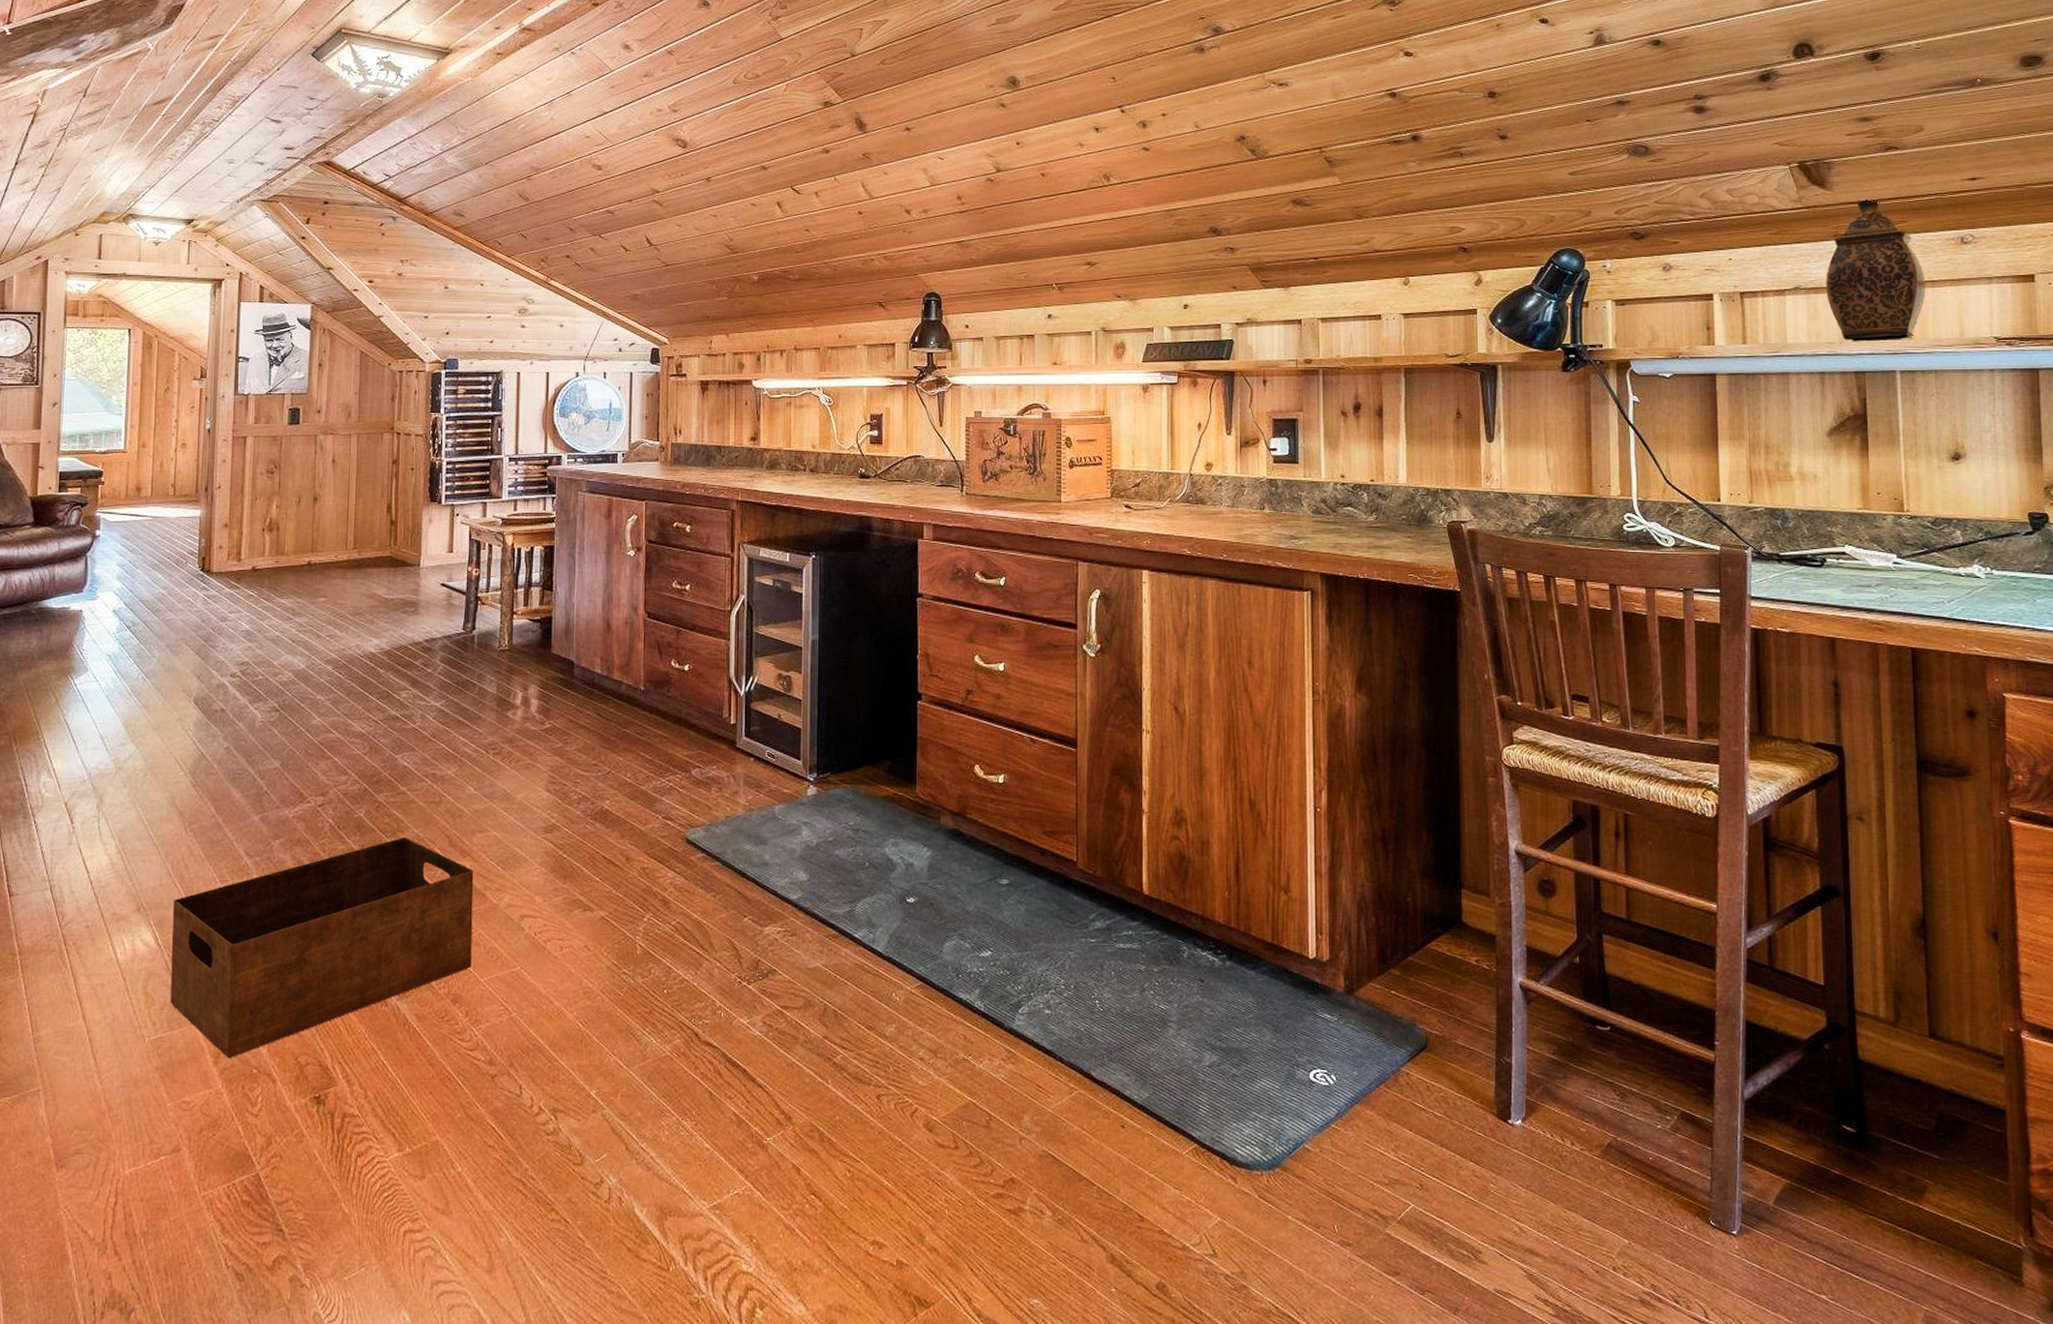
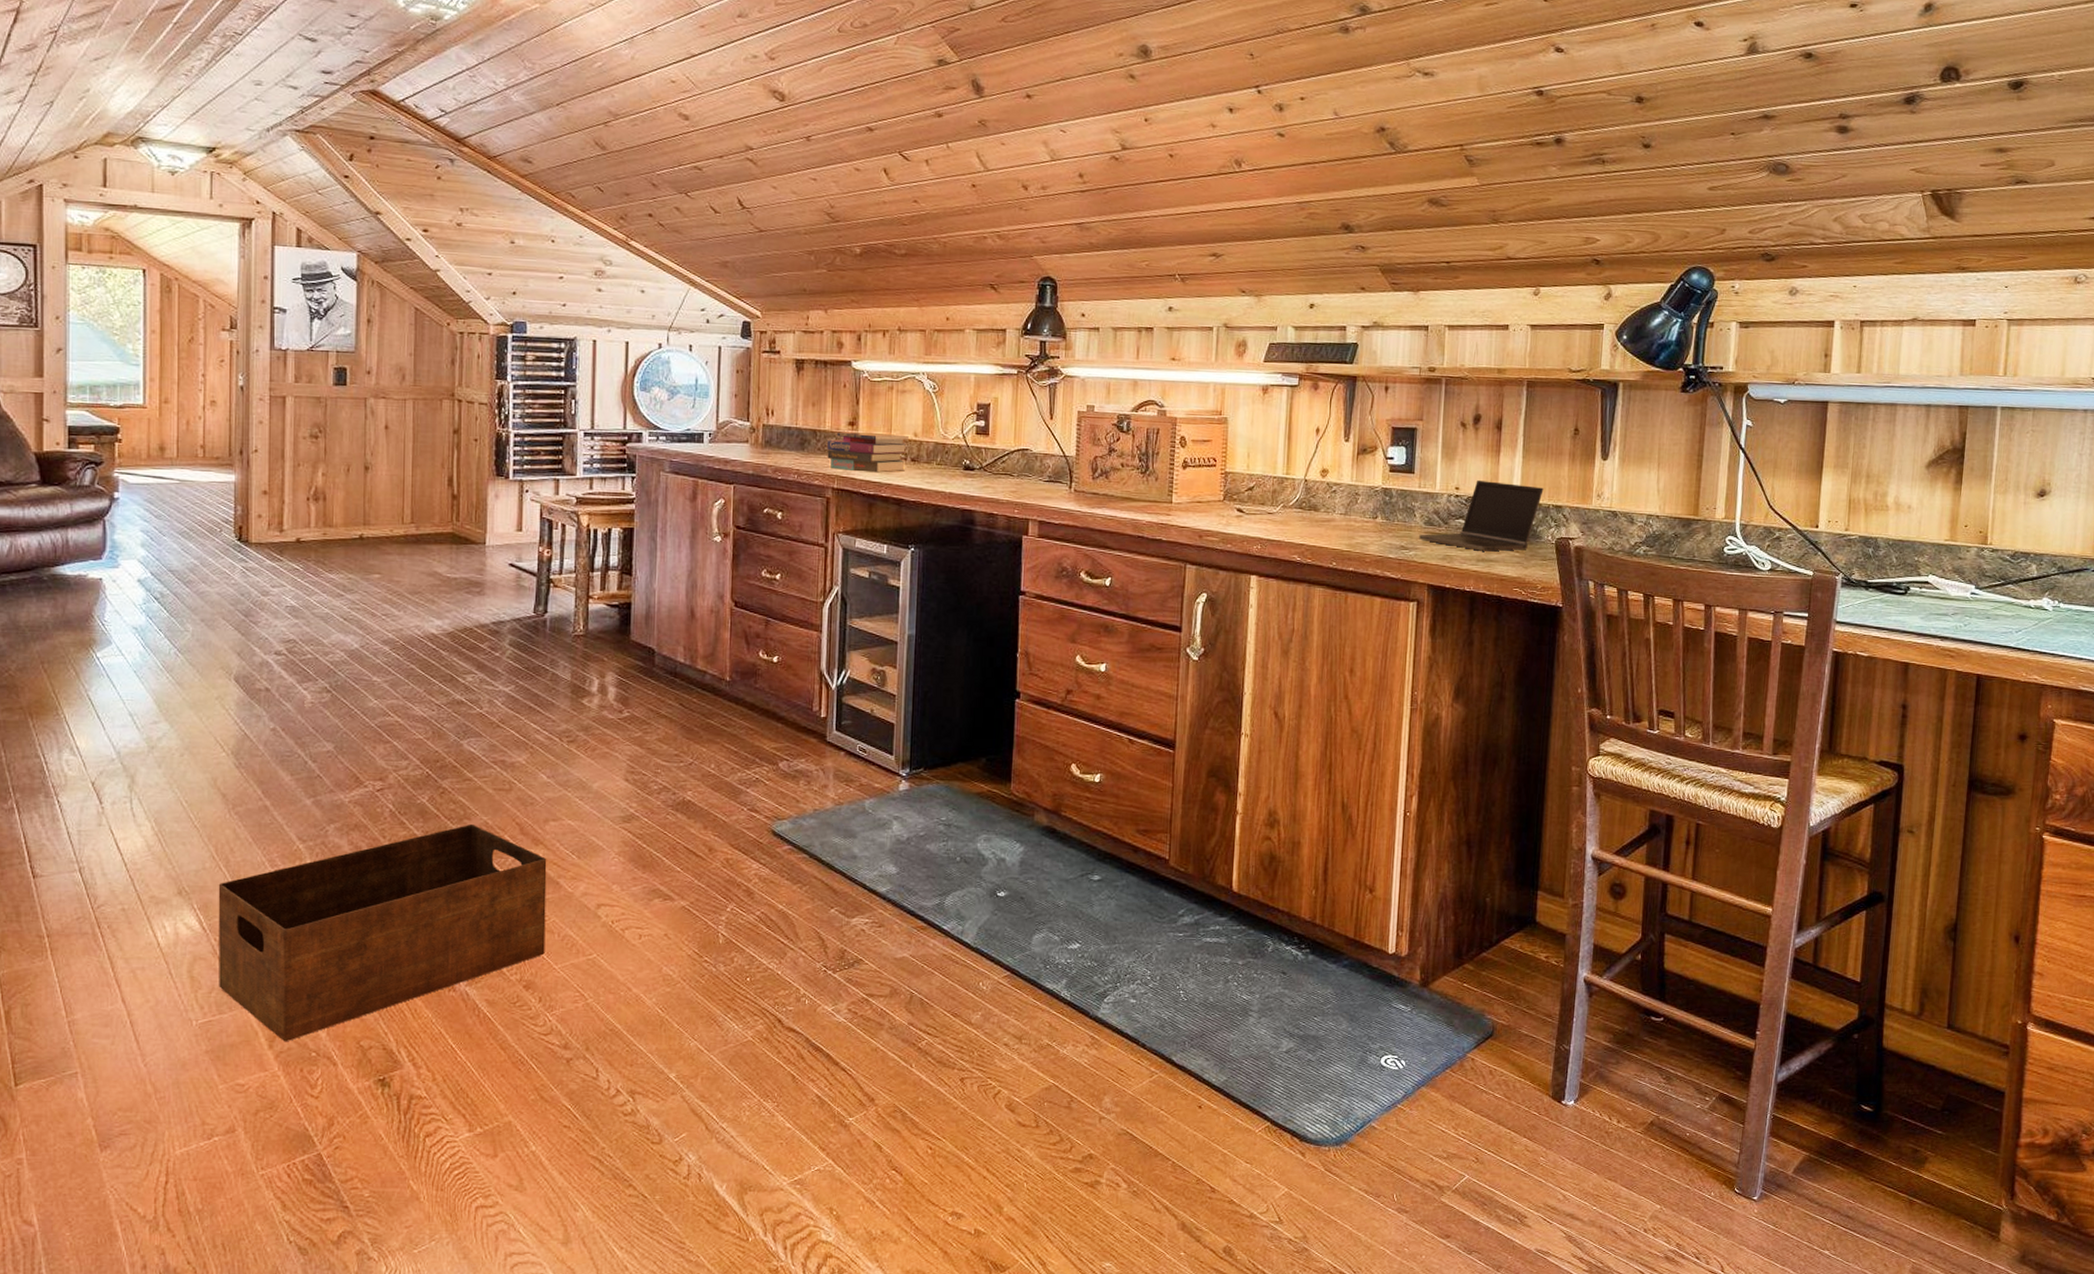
books: none [731,446,808,484] -> present [827,431,910,473]
laptop computer: none [1308,468,1431,538] -> present [1419,480,1544,552]
decorative jar: present [1826,198,1926,342] -> none [1942,233,2036,377]

